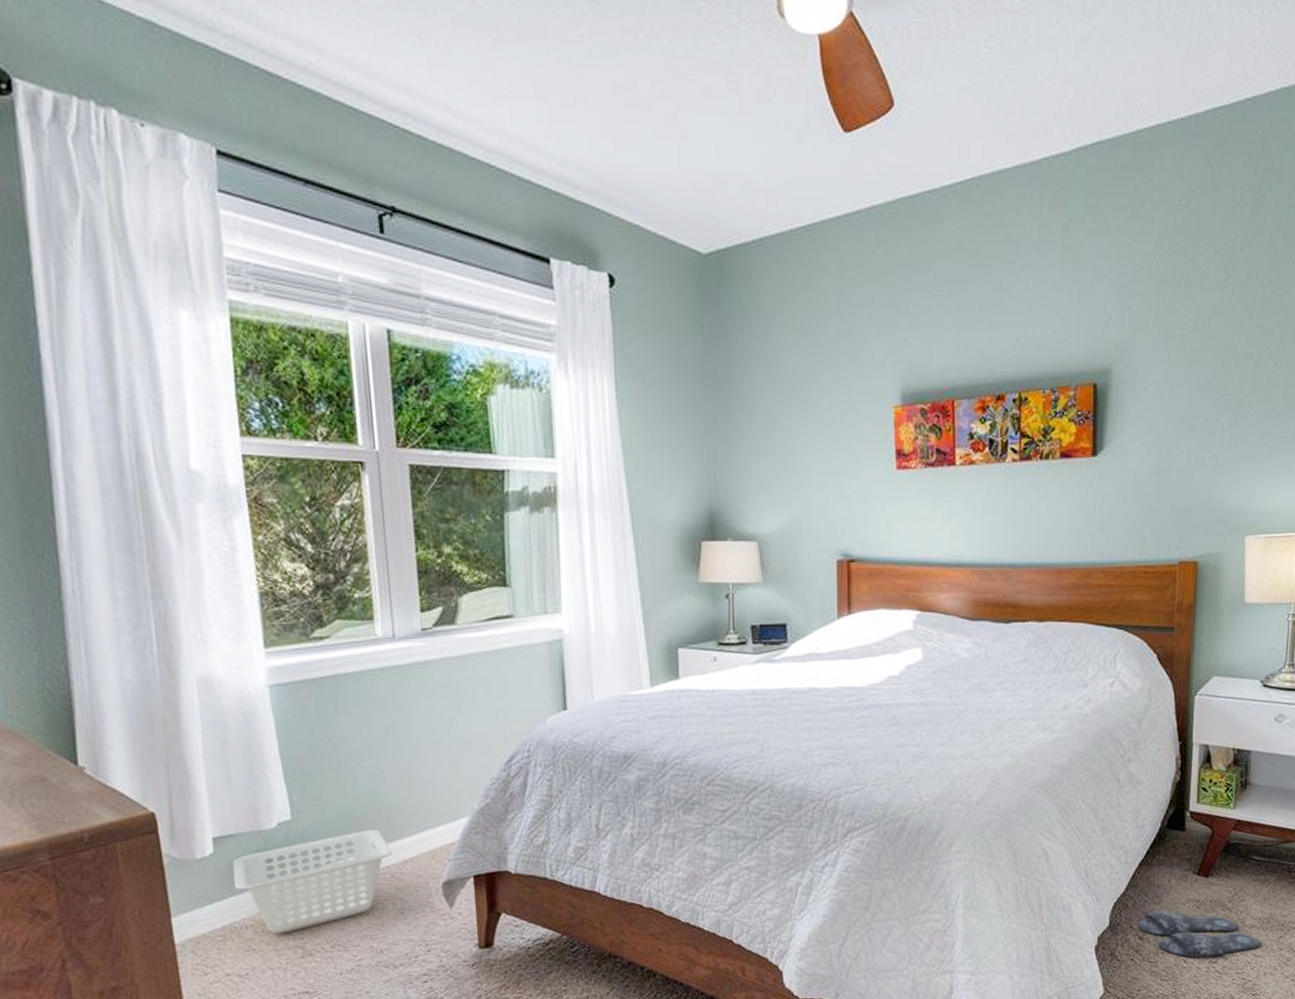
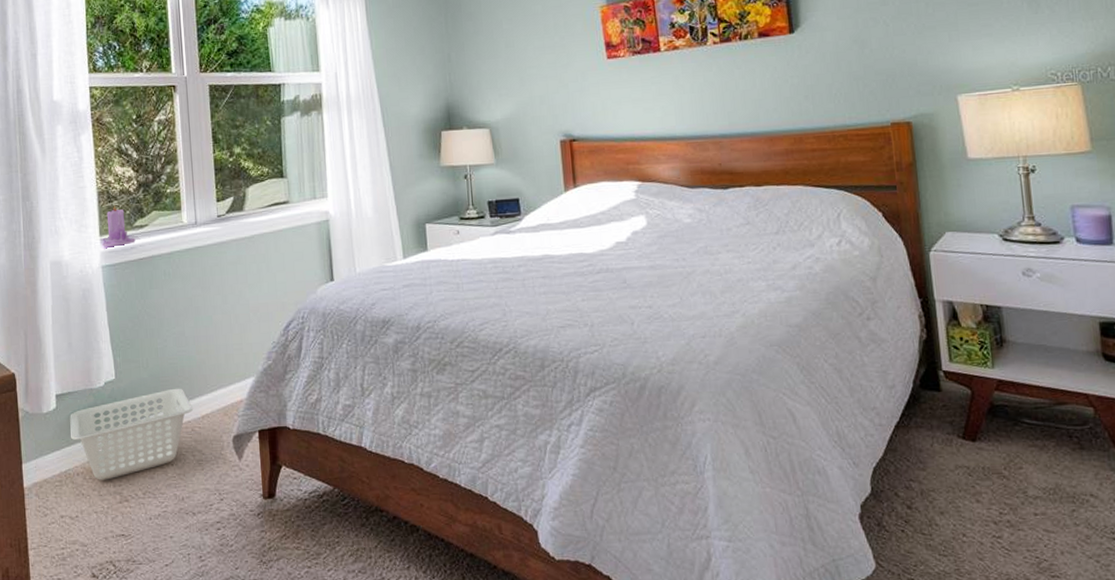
candle: none [268,610,314,663] -> present [102,205,136,248]
slippers: present [1138,910,1261,958] -> none [903,477,1052,532]

